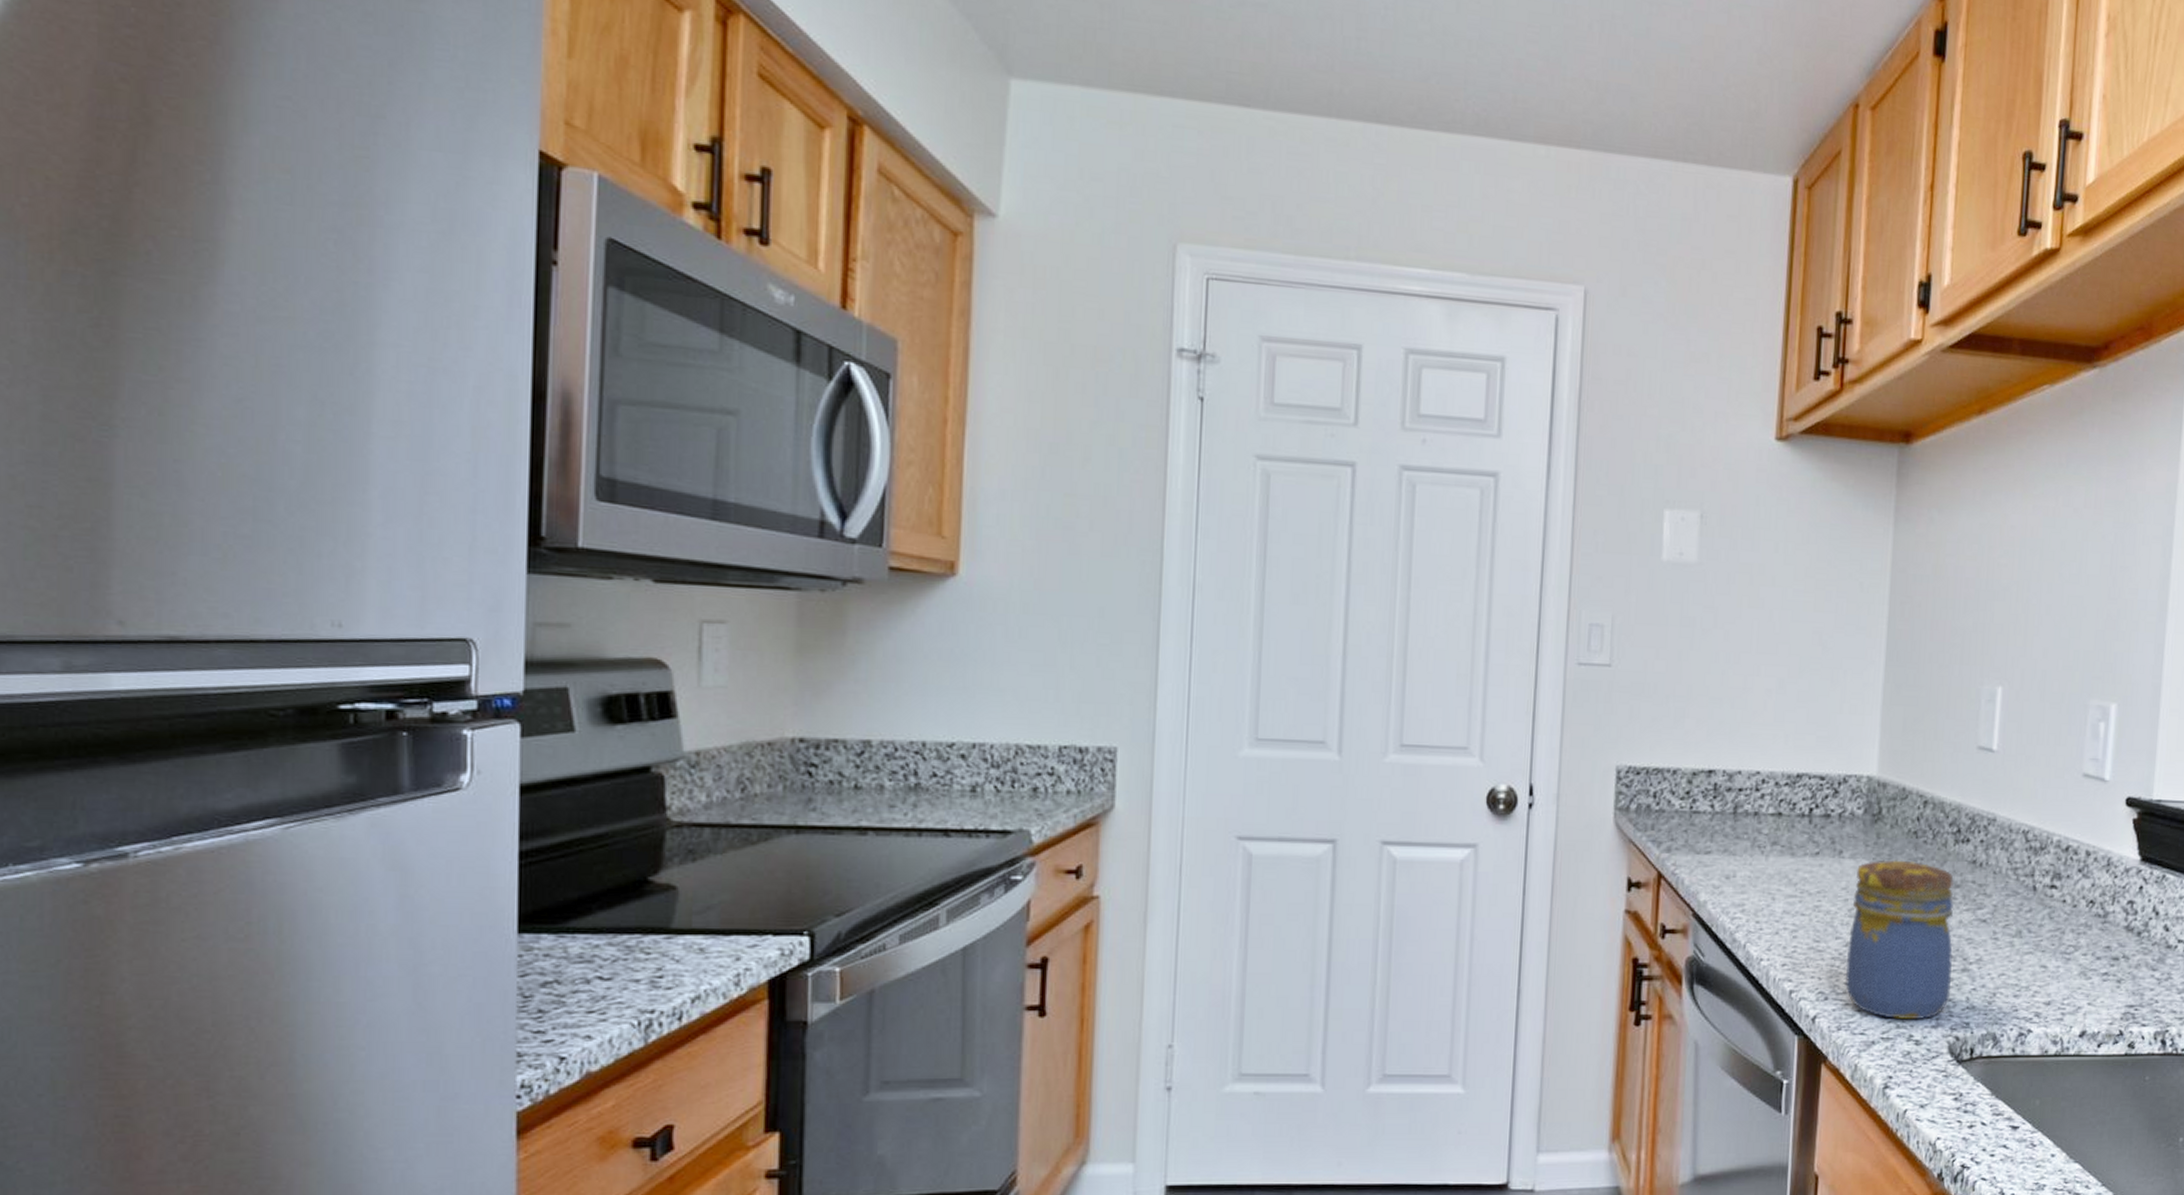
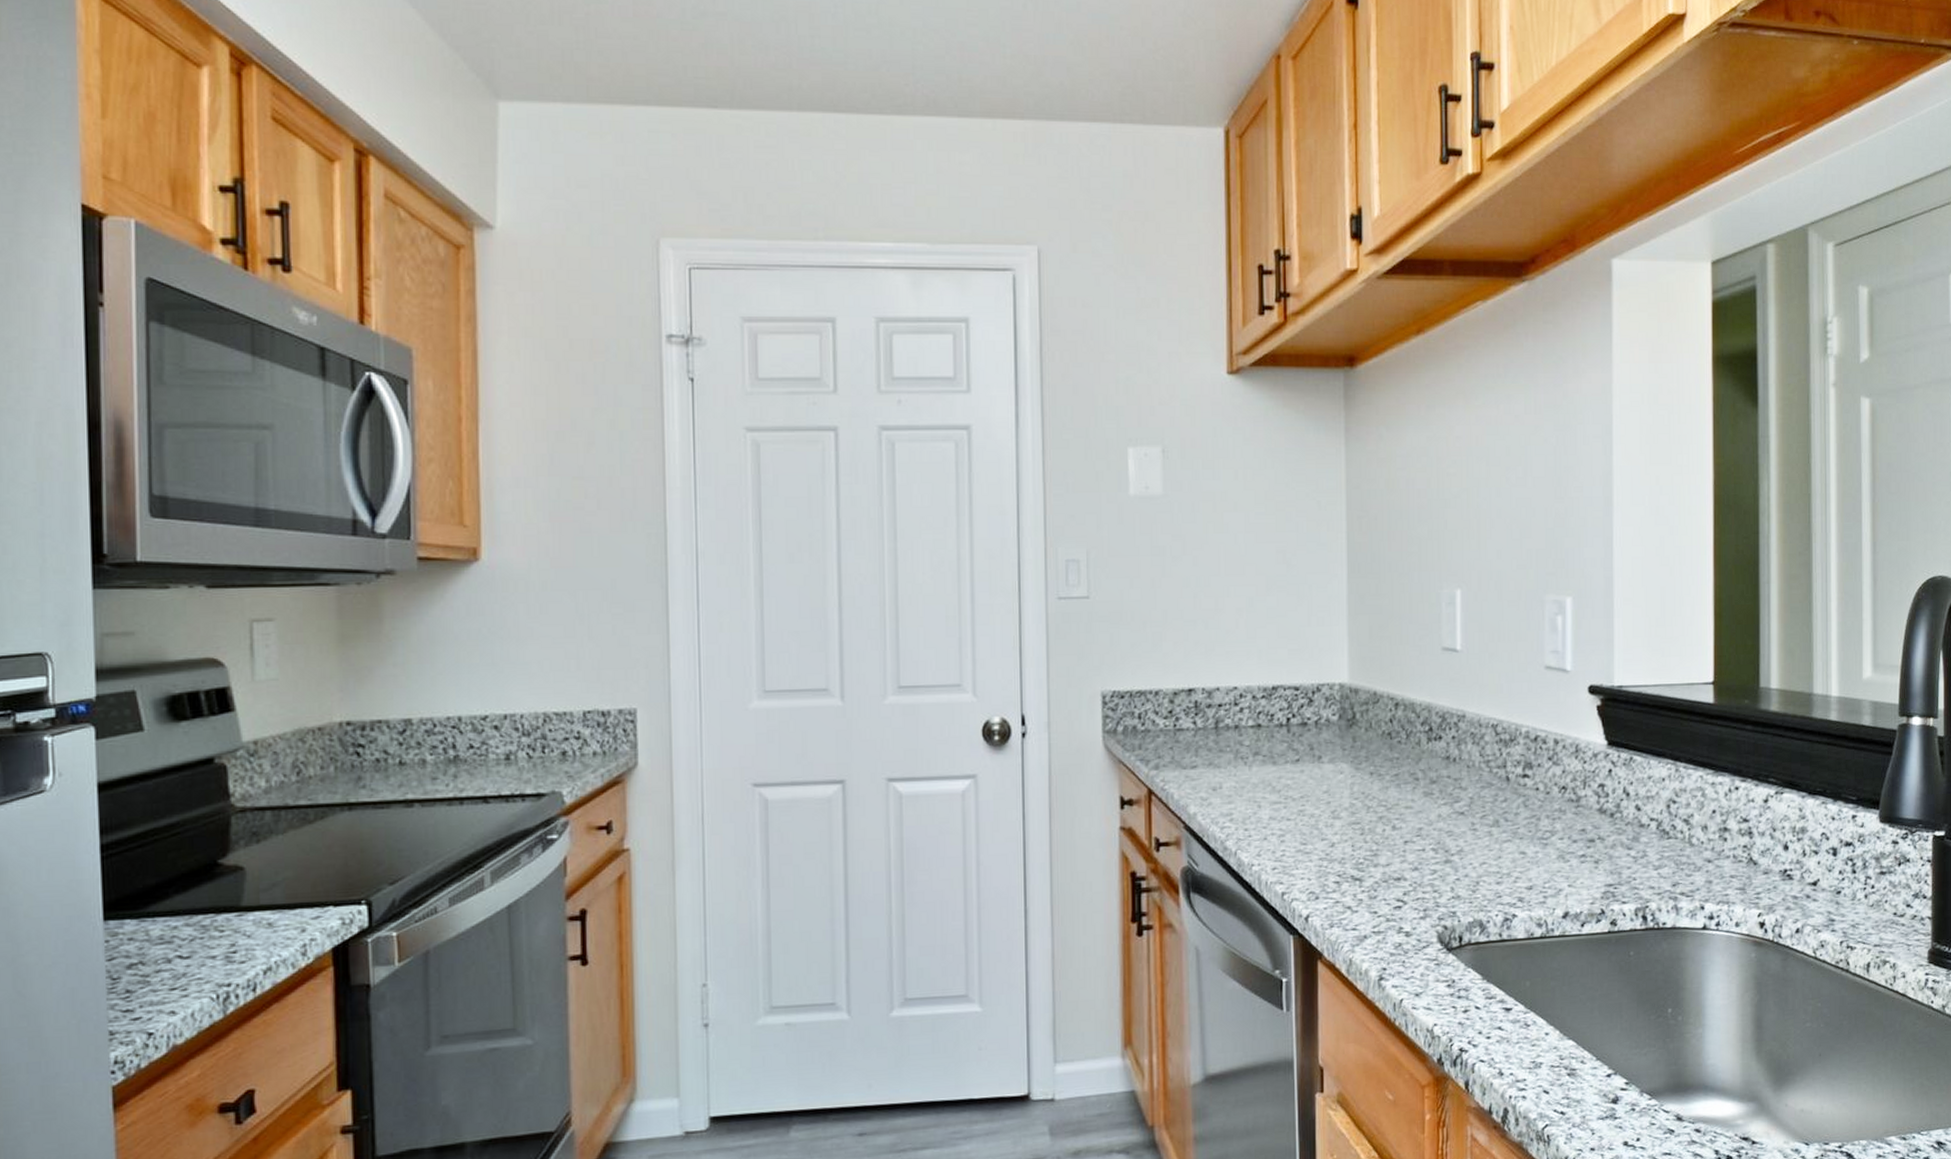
jar: present [1845,860,1954,1019] -> none [1333,760,1436,913]

